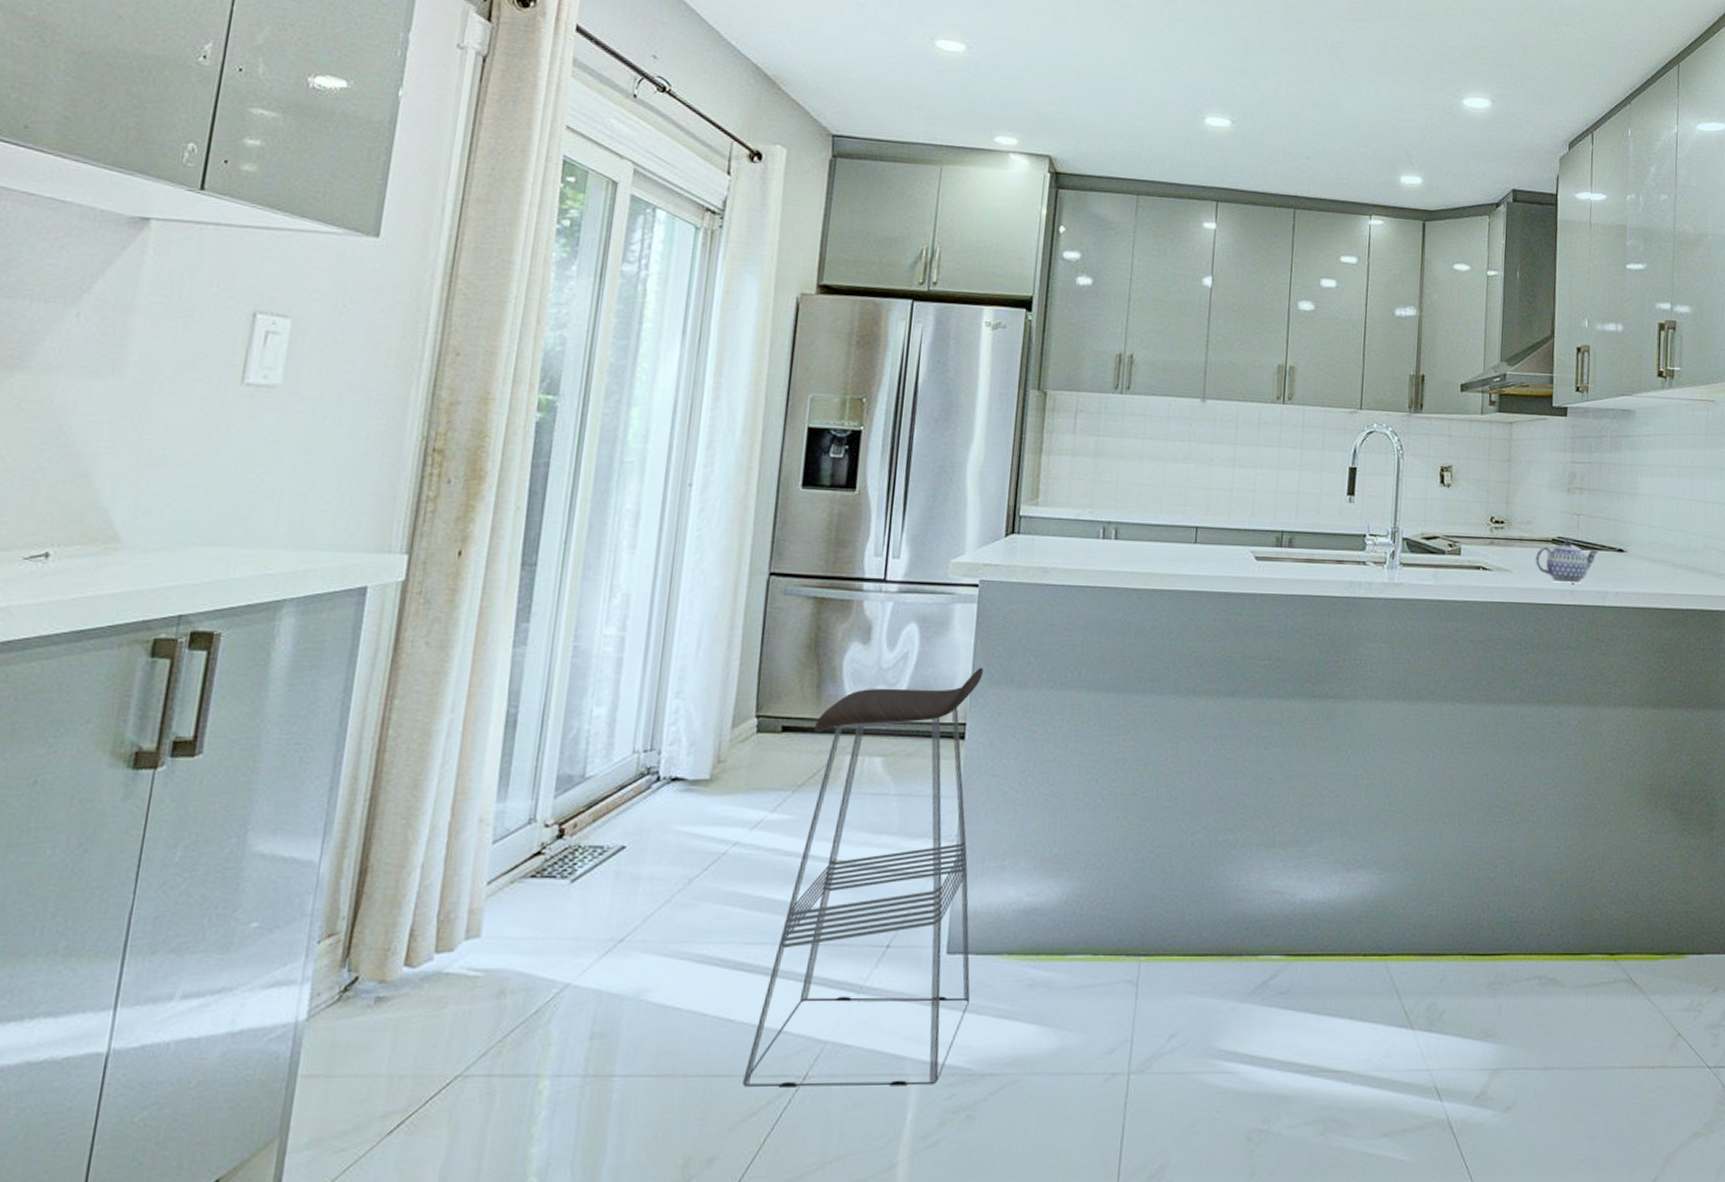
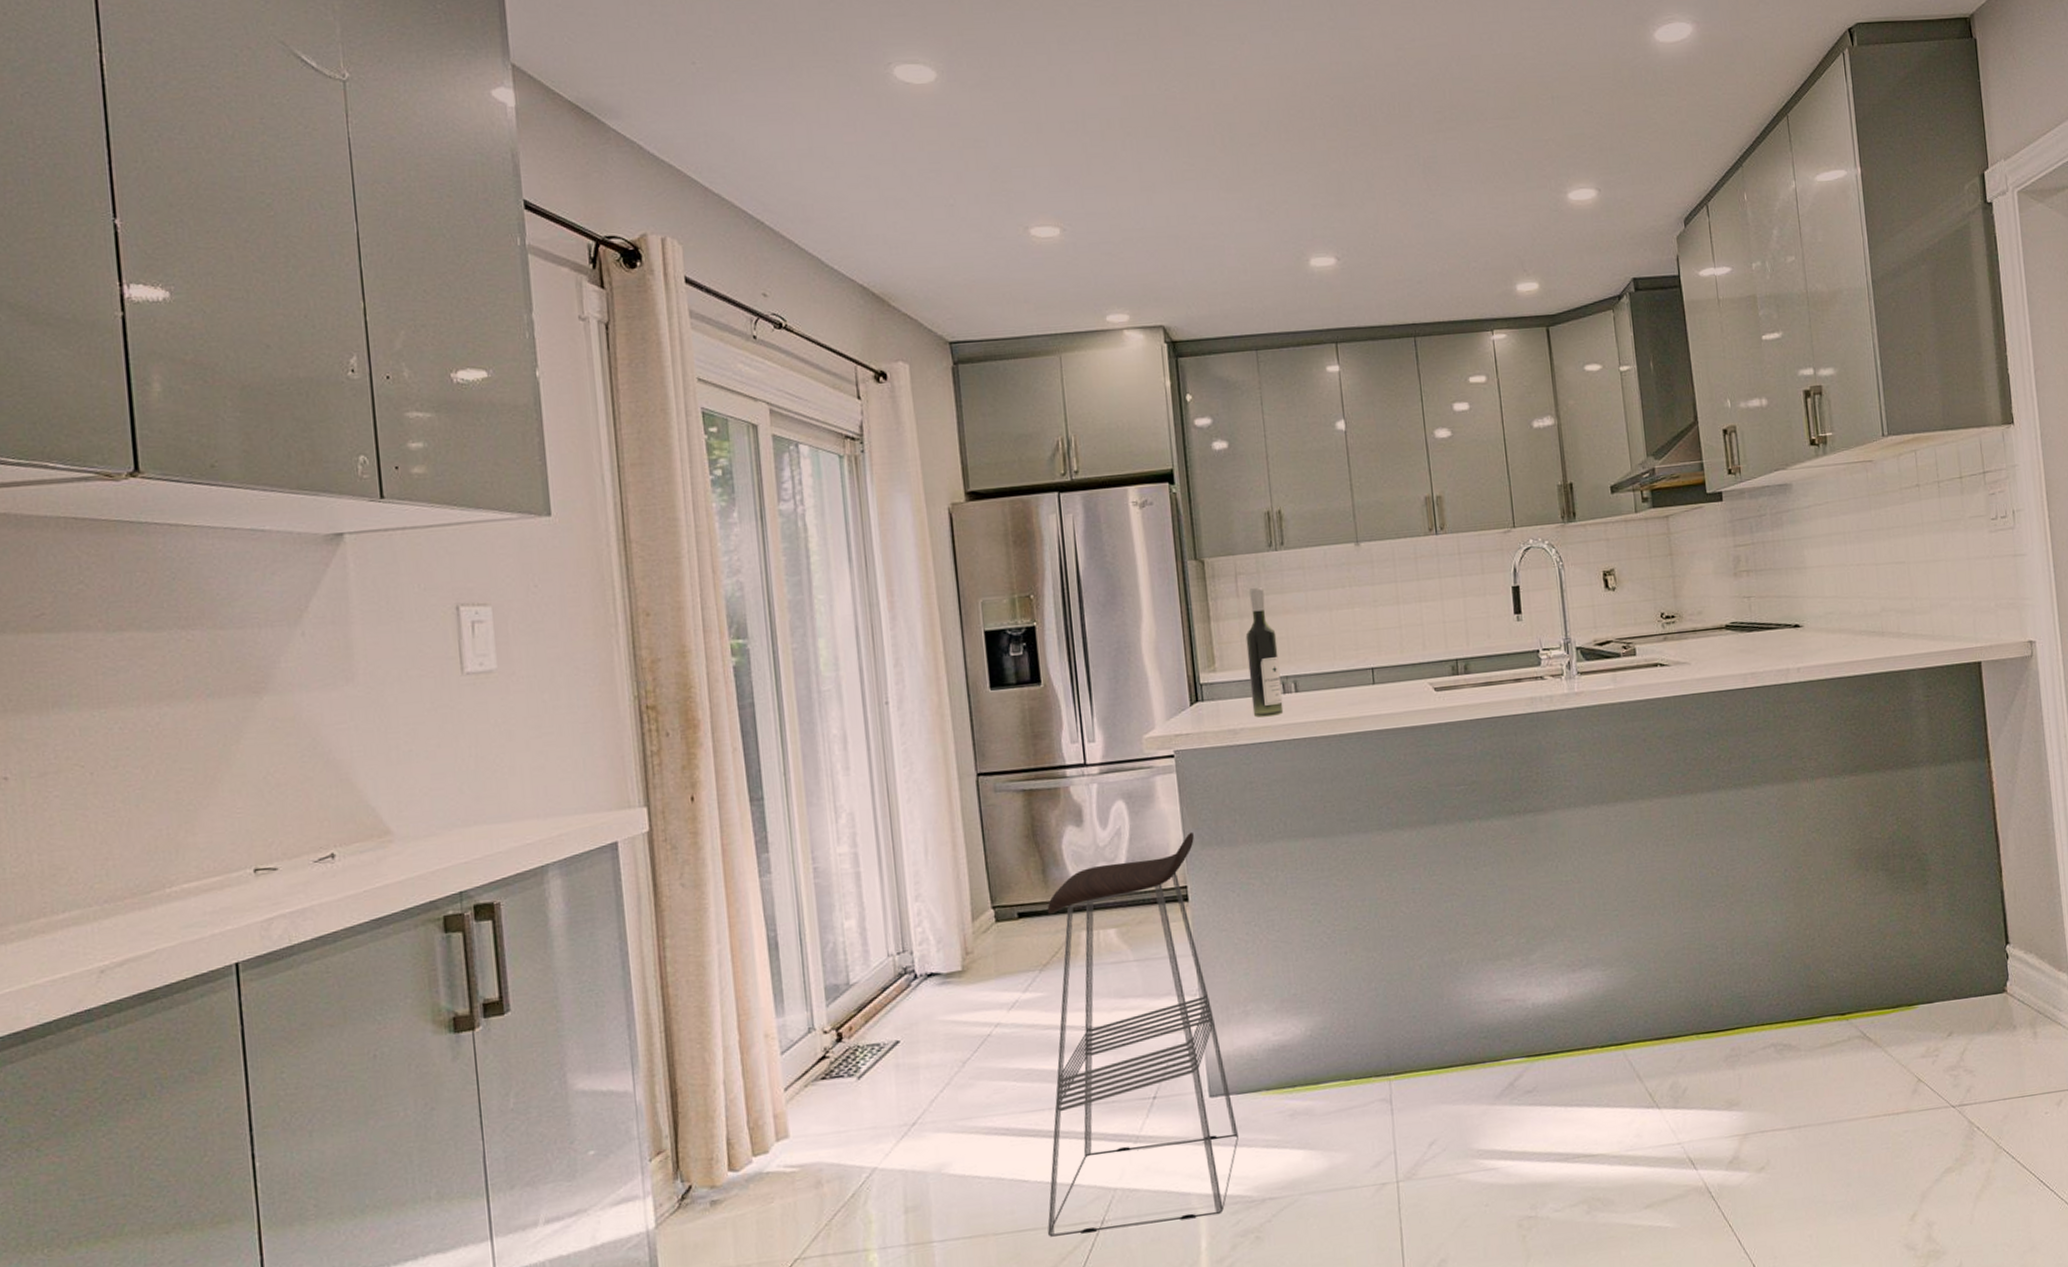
bottle: none [1067,428,1106,560] -> present [1245,587,1284,718]
teapot: present [1535,539,1599,583] -> none [1711,623,1774,667]

